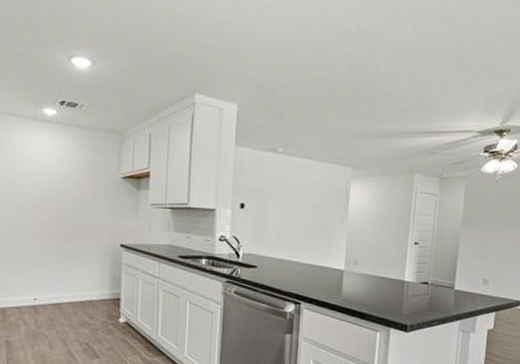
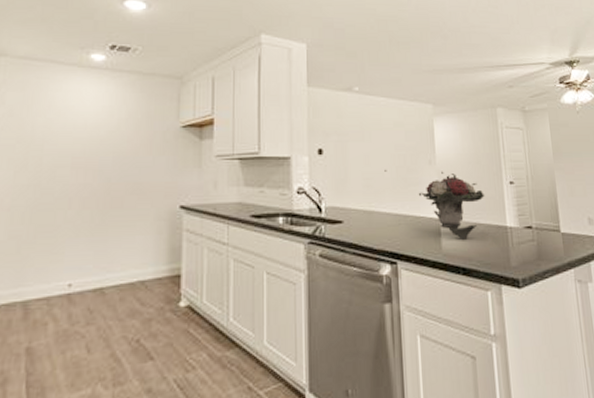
flower arrangement: none [299,224,389,290] -> present [384,169,485,241]

